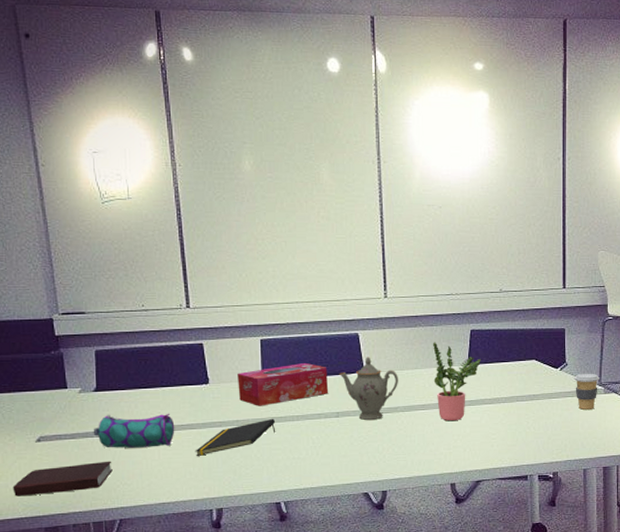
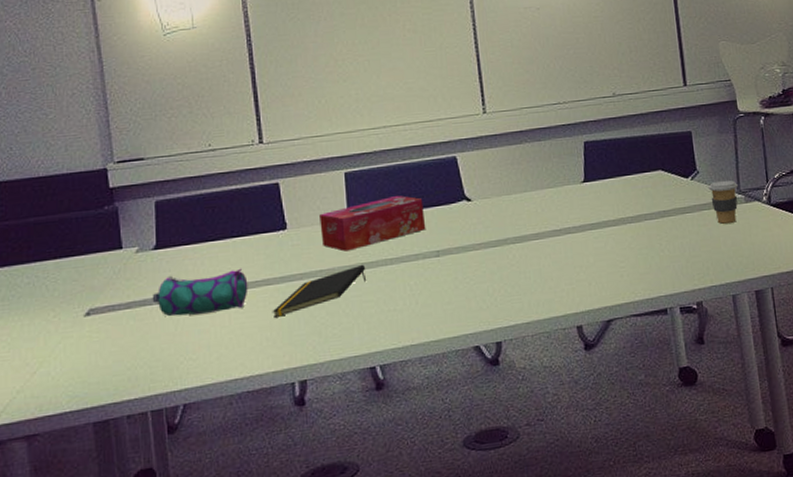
book: present [12,461,113,496] -> none [55,332,175,386]
teapot: present [338,357,398,420] -> none [436,182,506,257]
potted plant: present [432,342,481,422] -> none [541,159,599,251]

